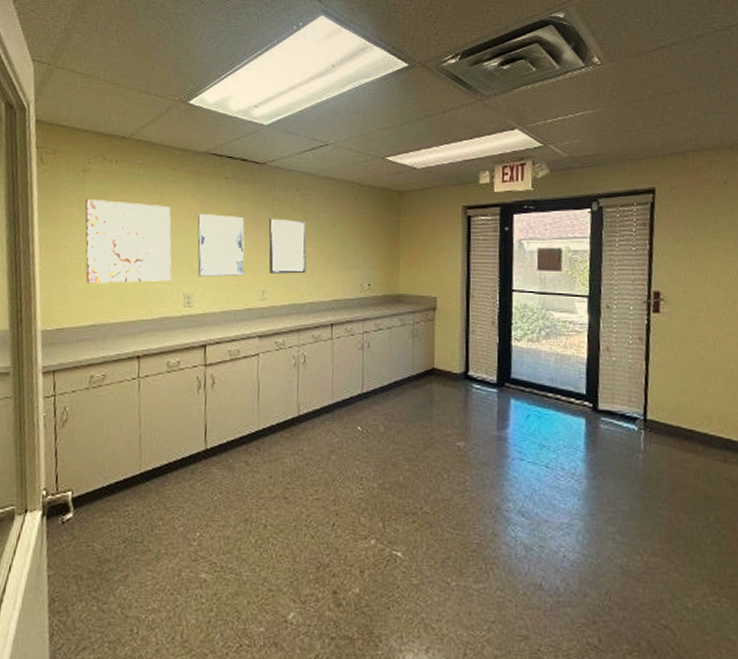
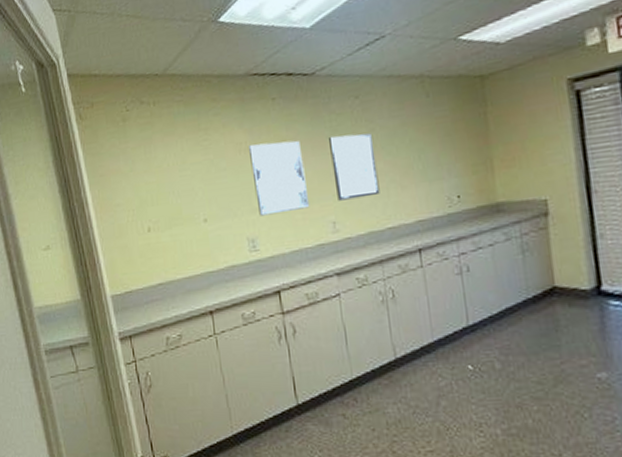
wall art: present [85,198,172,284] -> none [130,143,232,241]

